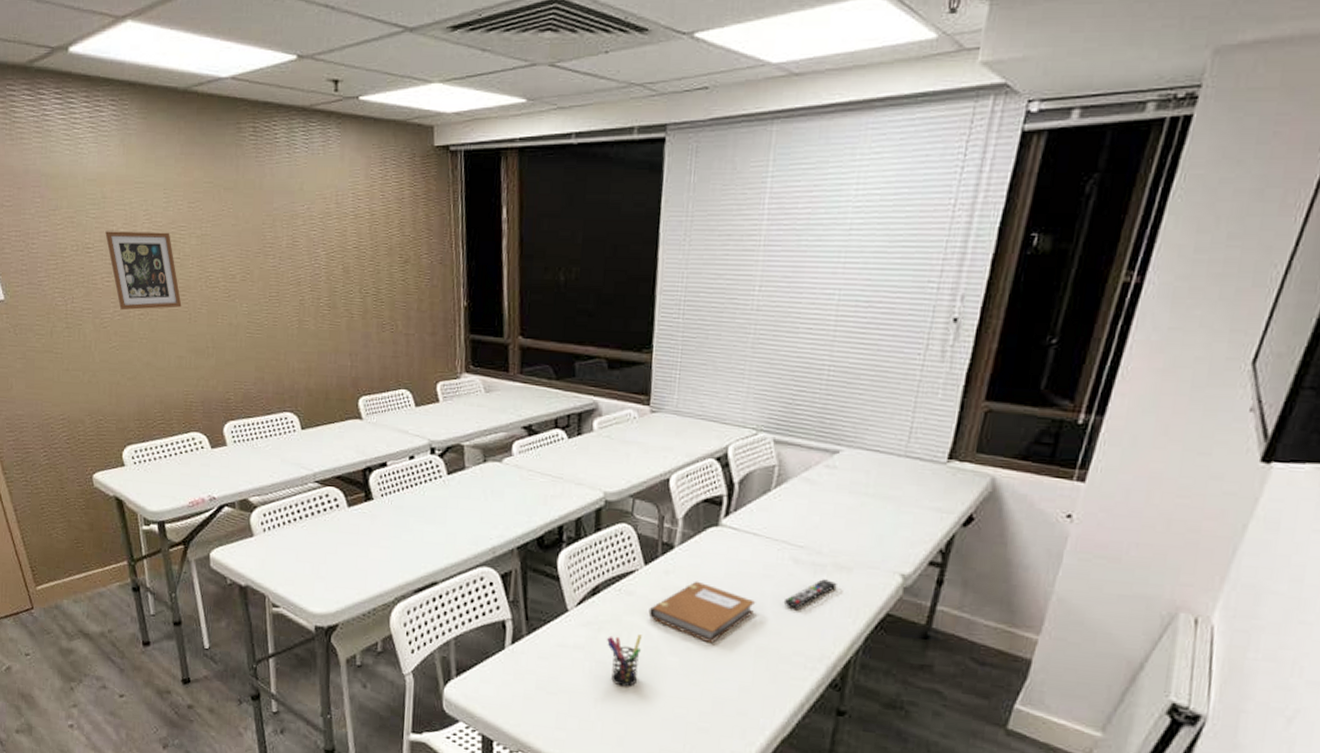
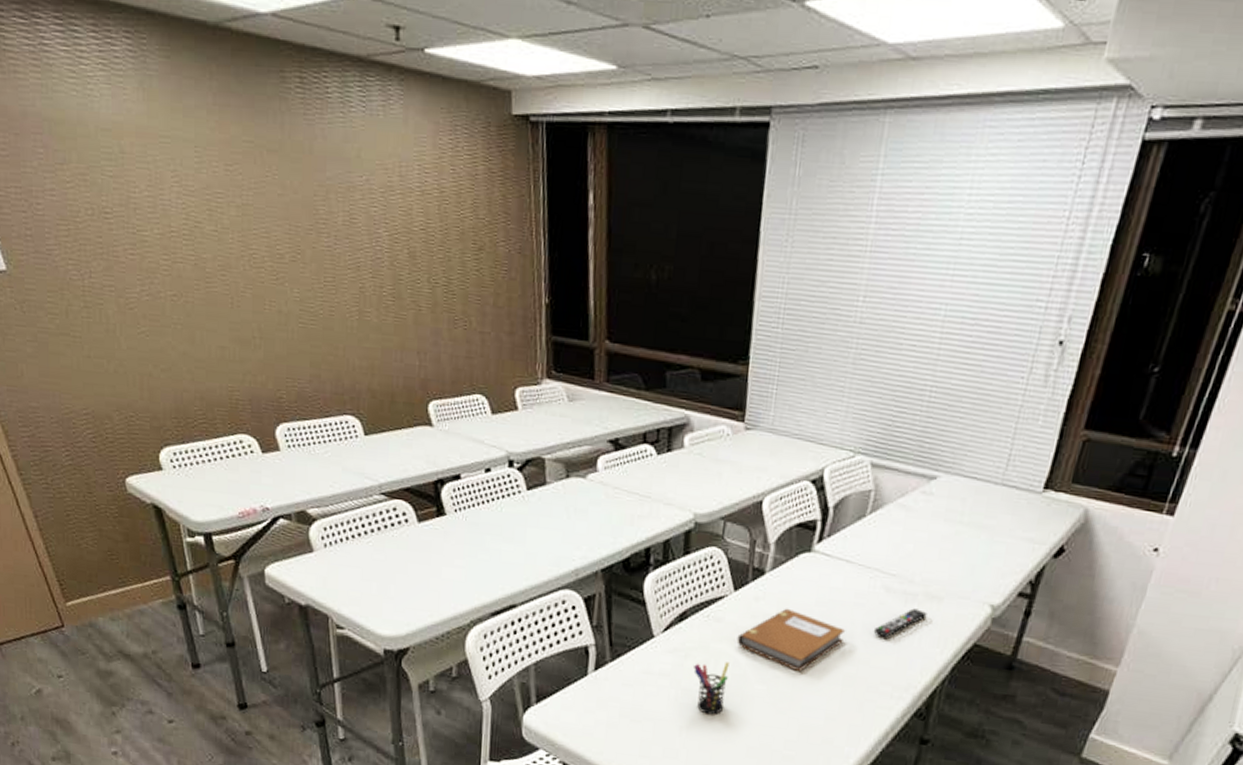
picture frame: present [105,231,182,311] -> none [126,193,222,290]

